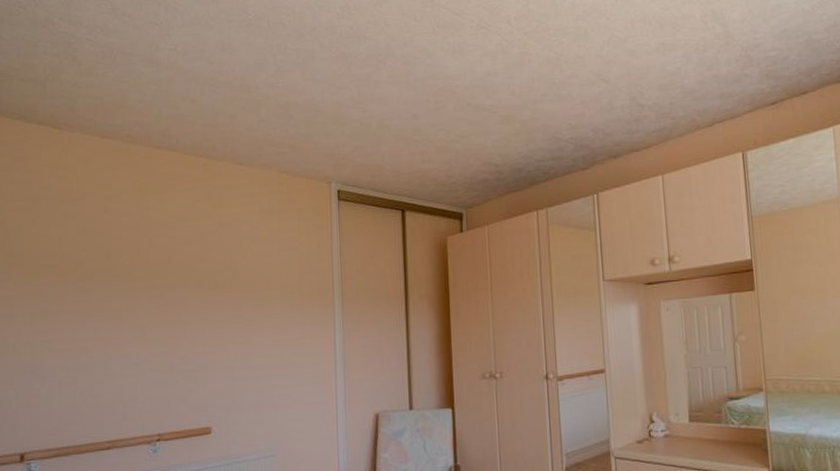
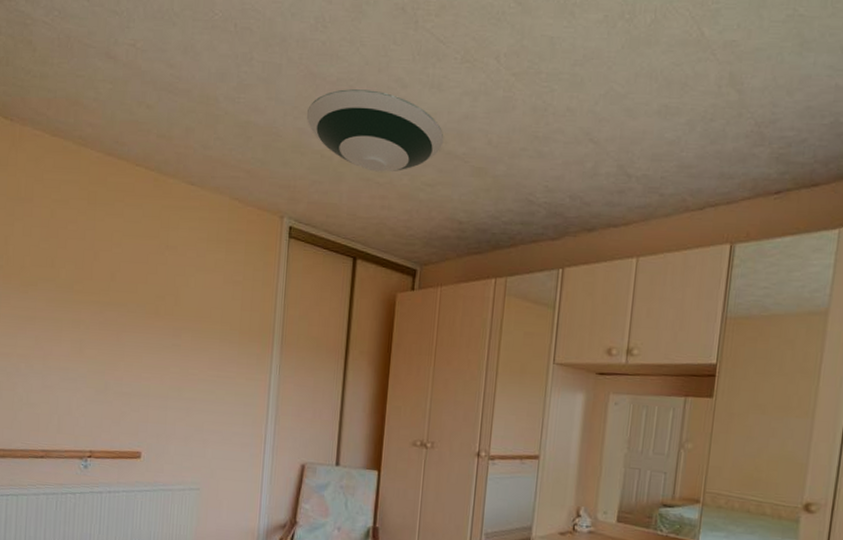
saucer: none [342,61,472,132] -> present [306,89,444,172]

